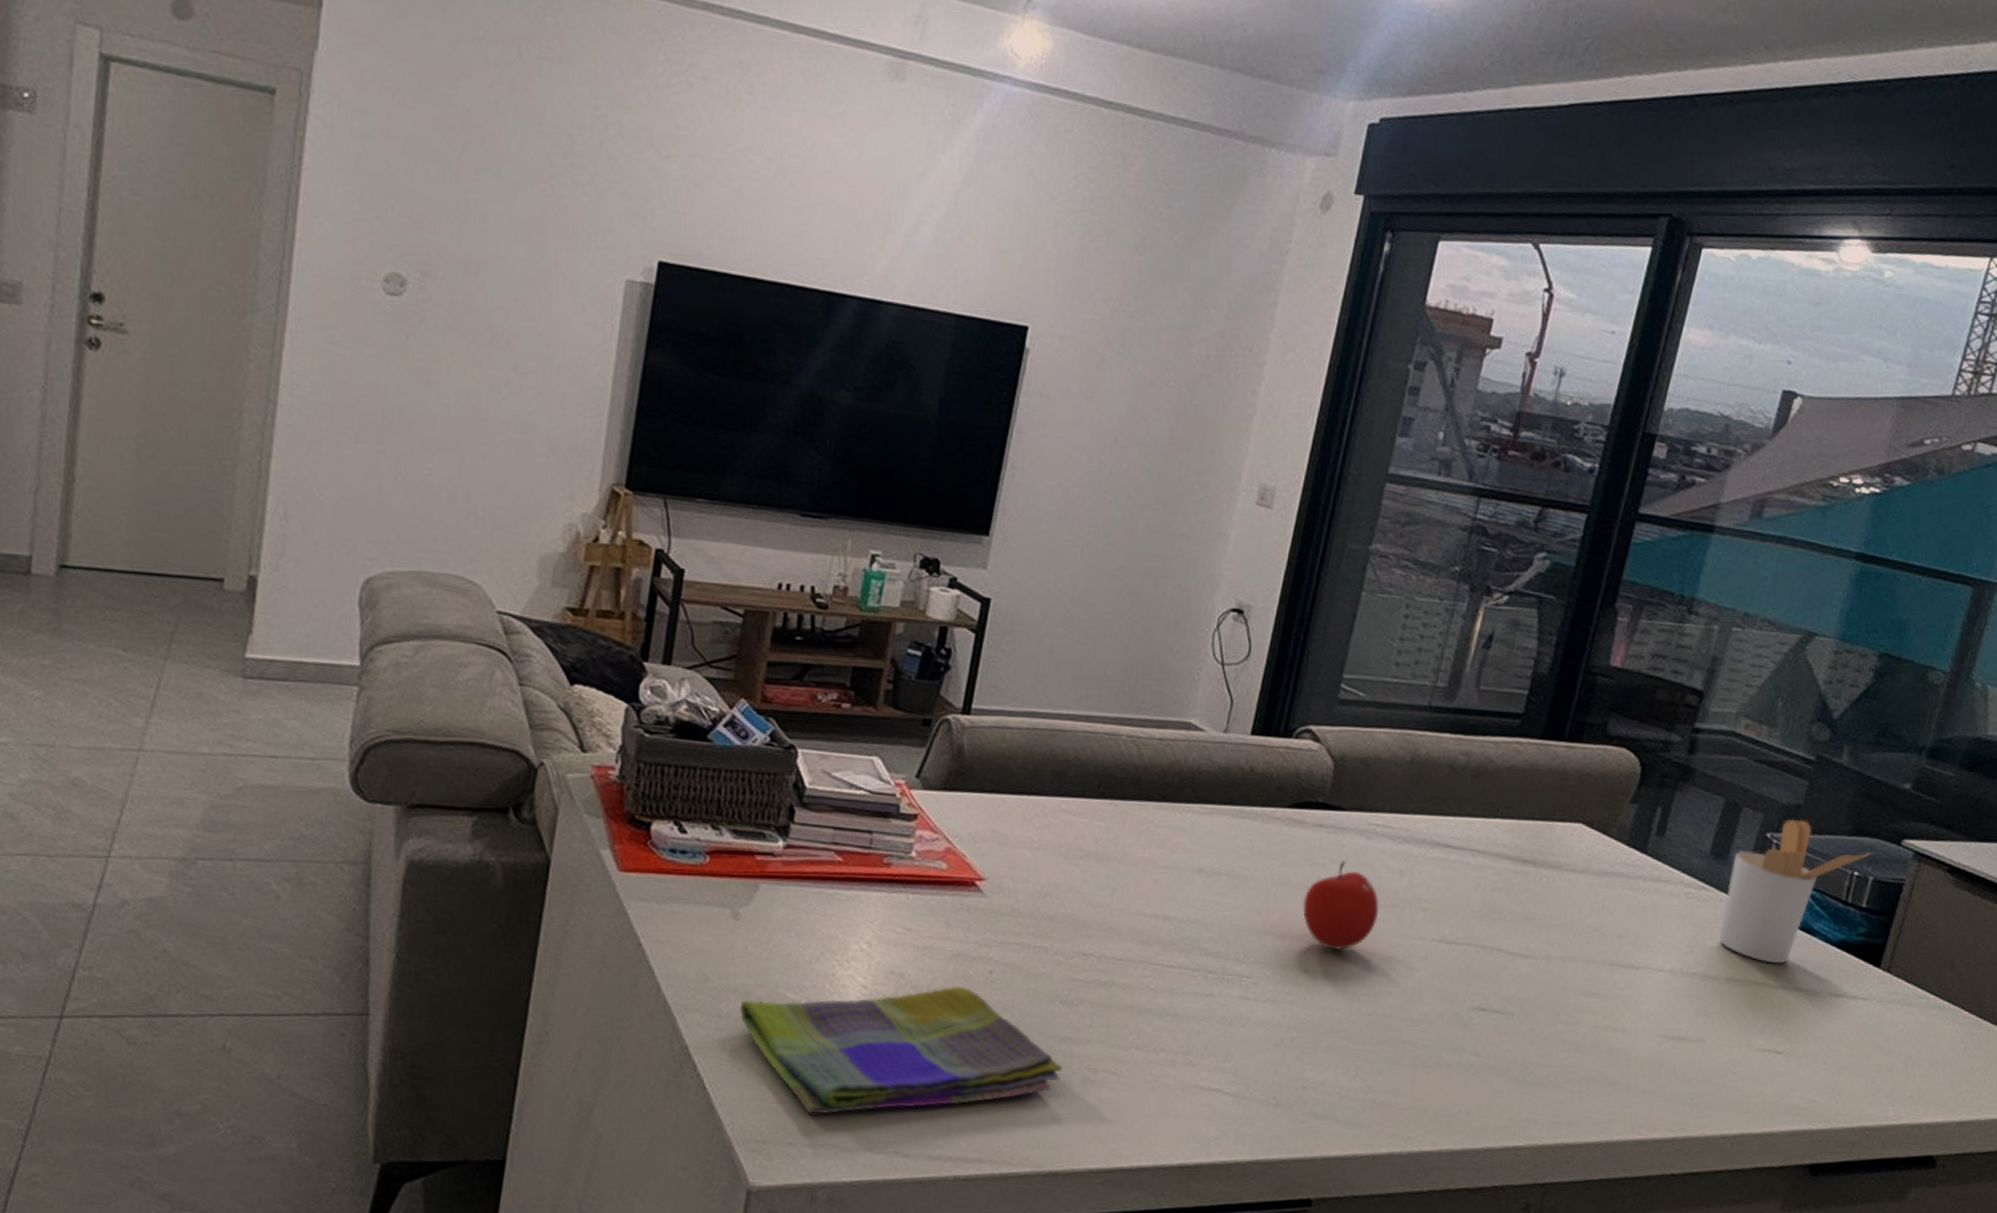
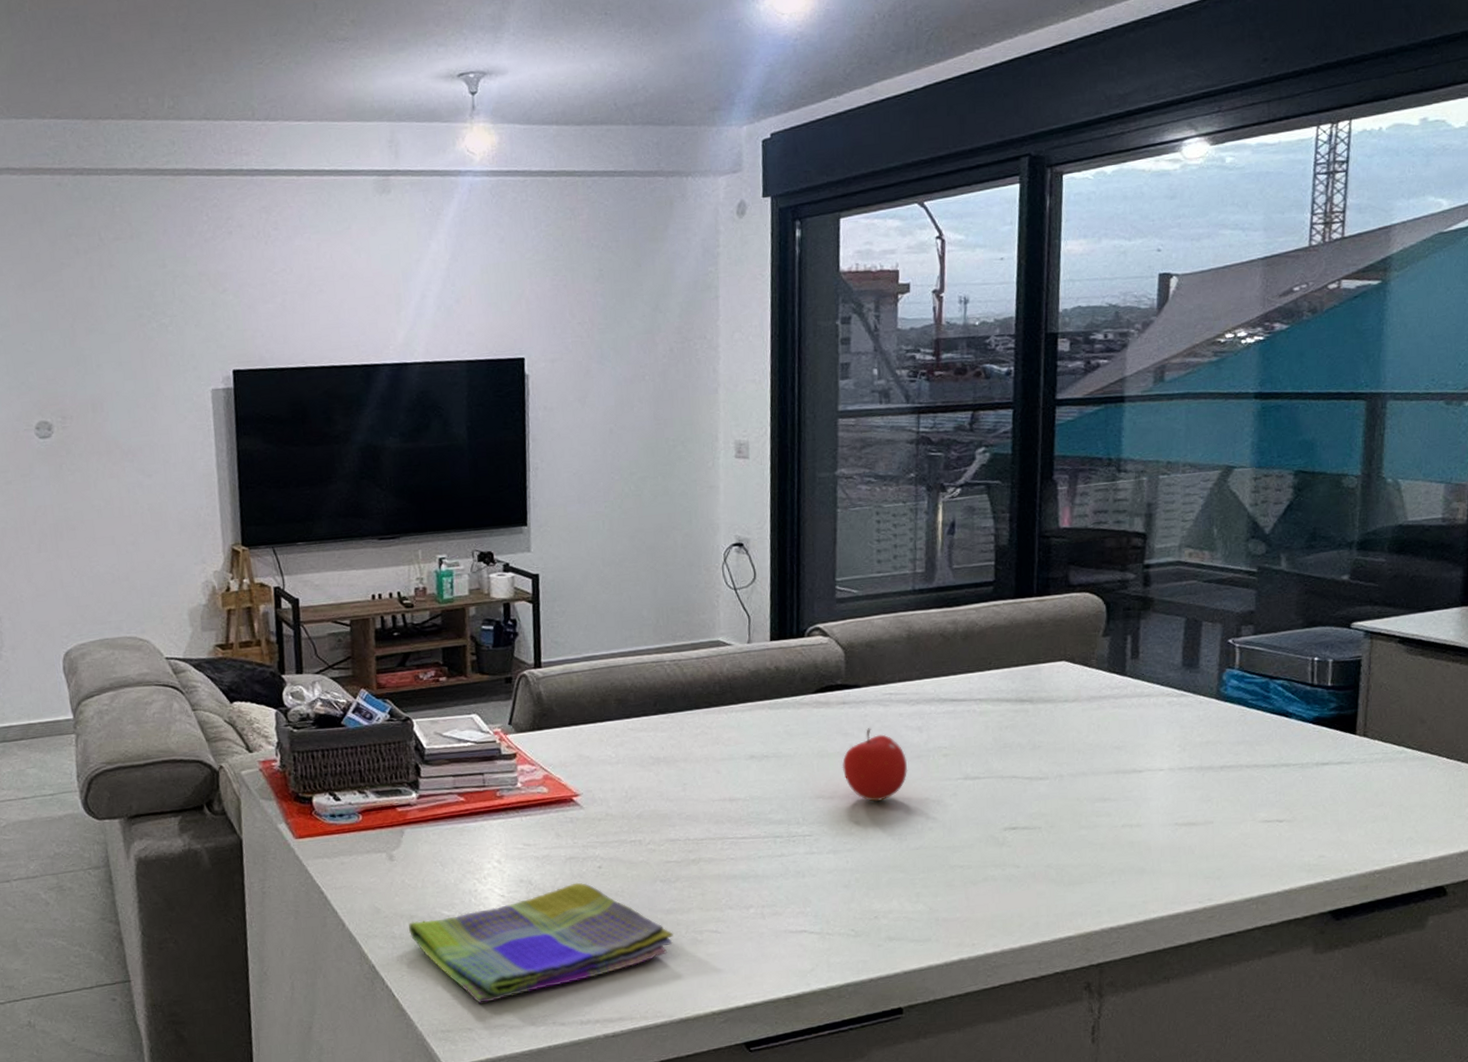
utensil holder: present [1719,819,1871,964] -> none [1204,622,1326,747]

